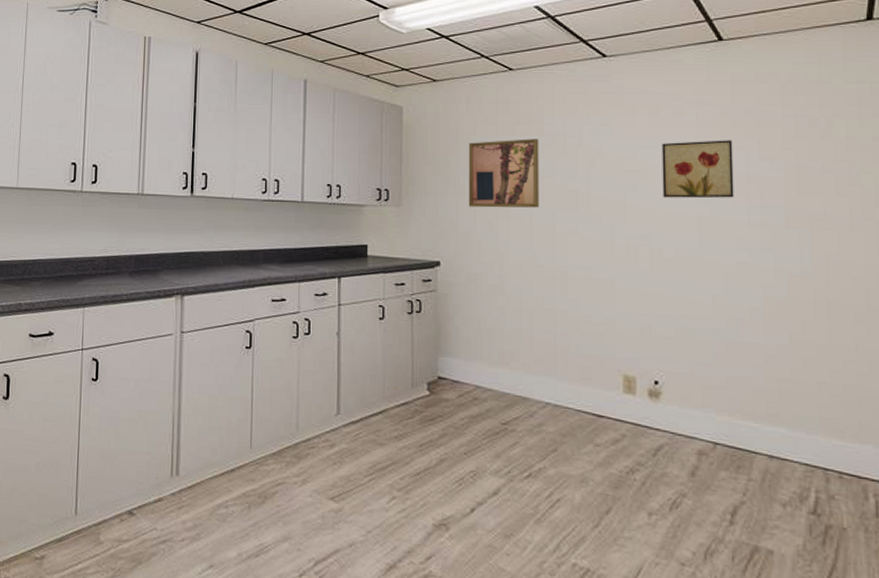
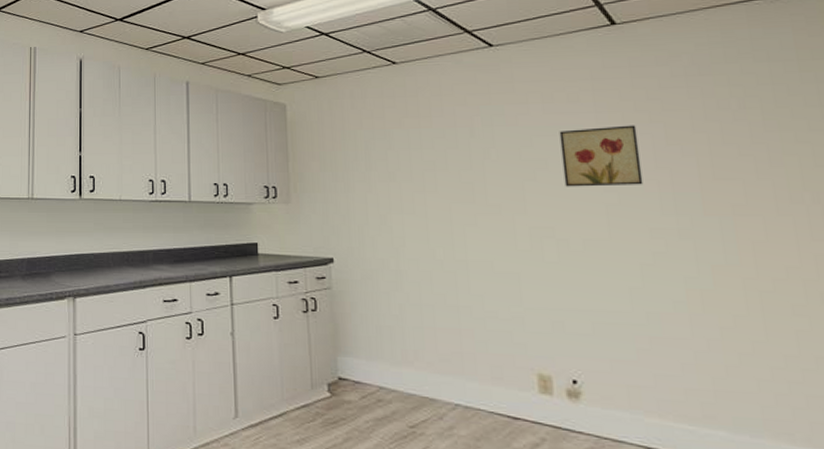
wall art: present [468,139,540,208] -> none [355,131,434,202]

